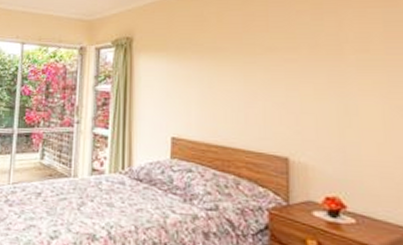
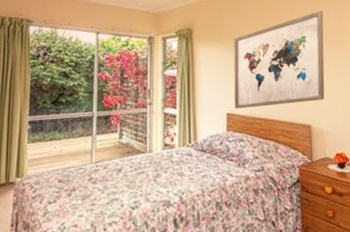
wall art: none [182,11,314,133] -> present [233,10,325,109]

